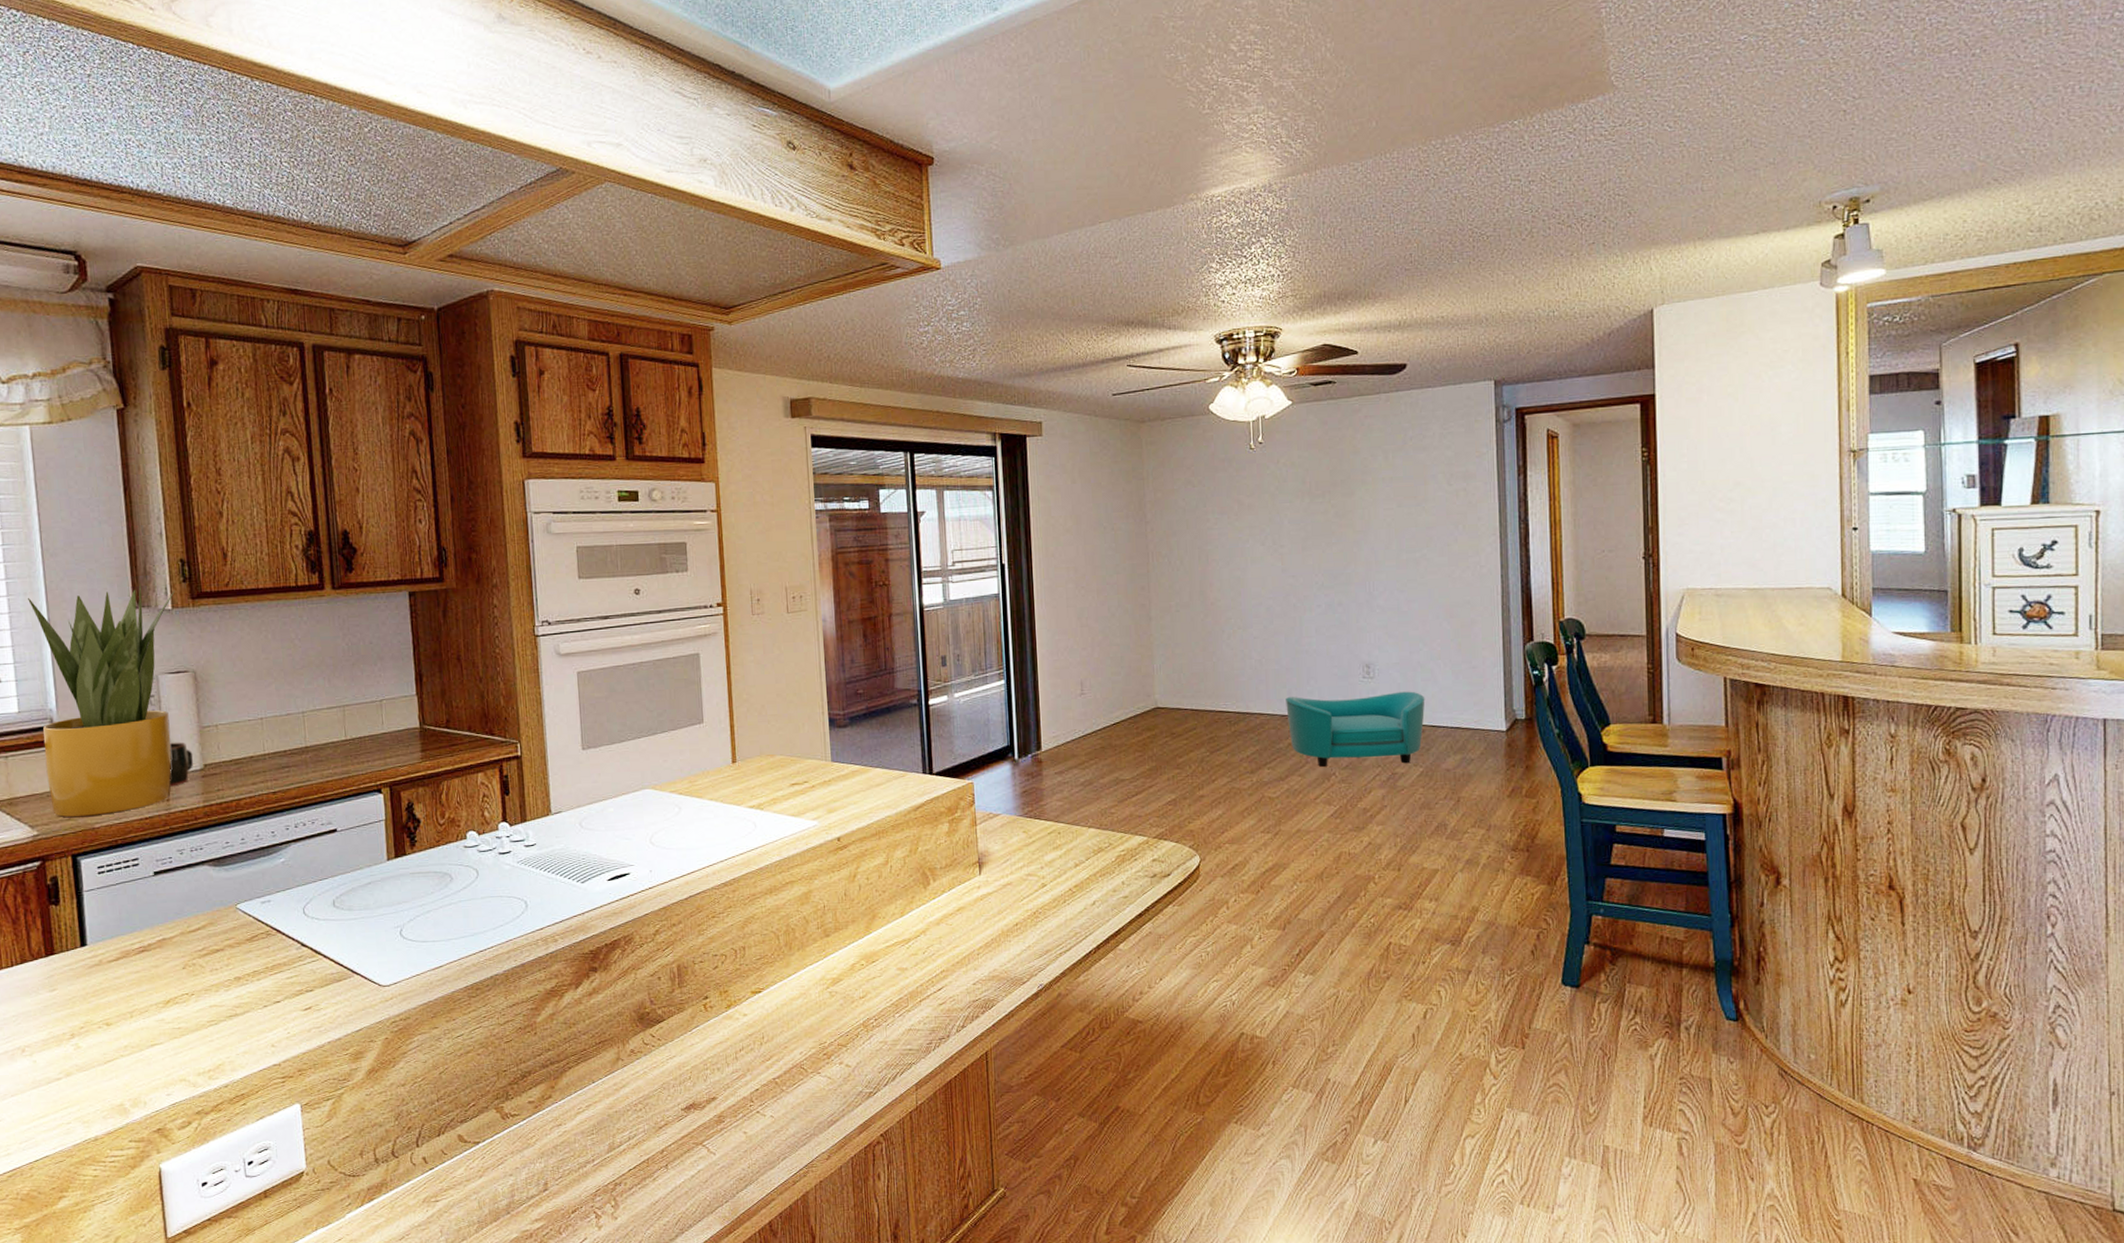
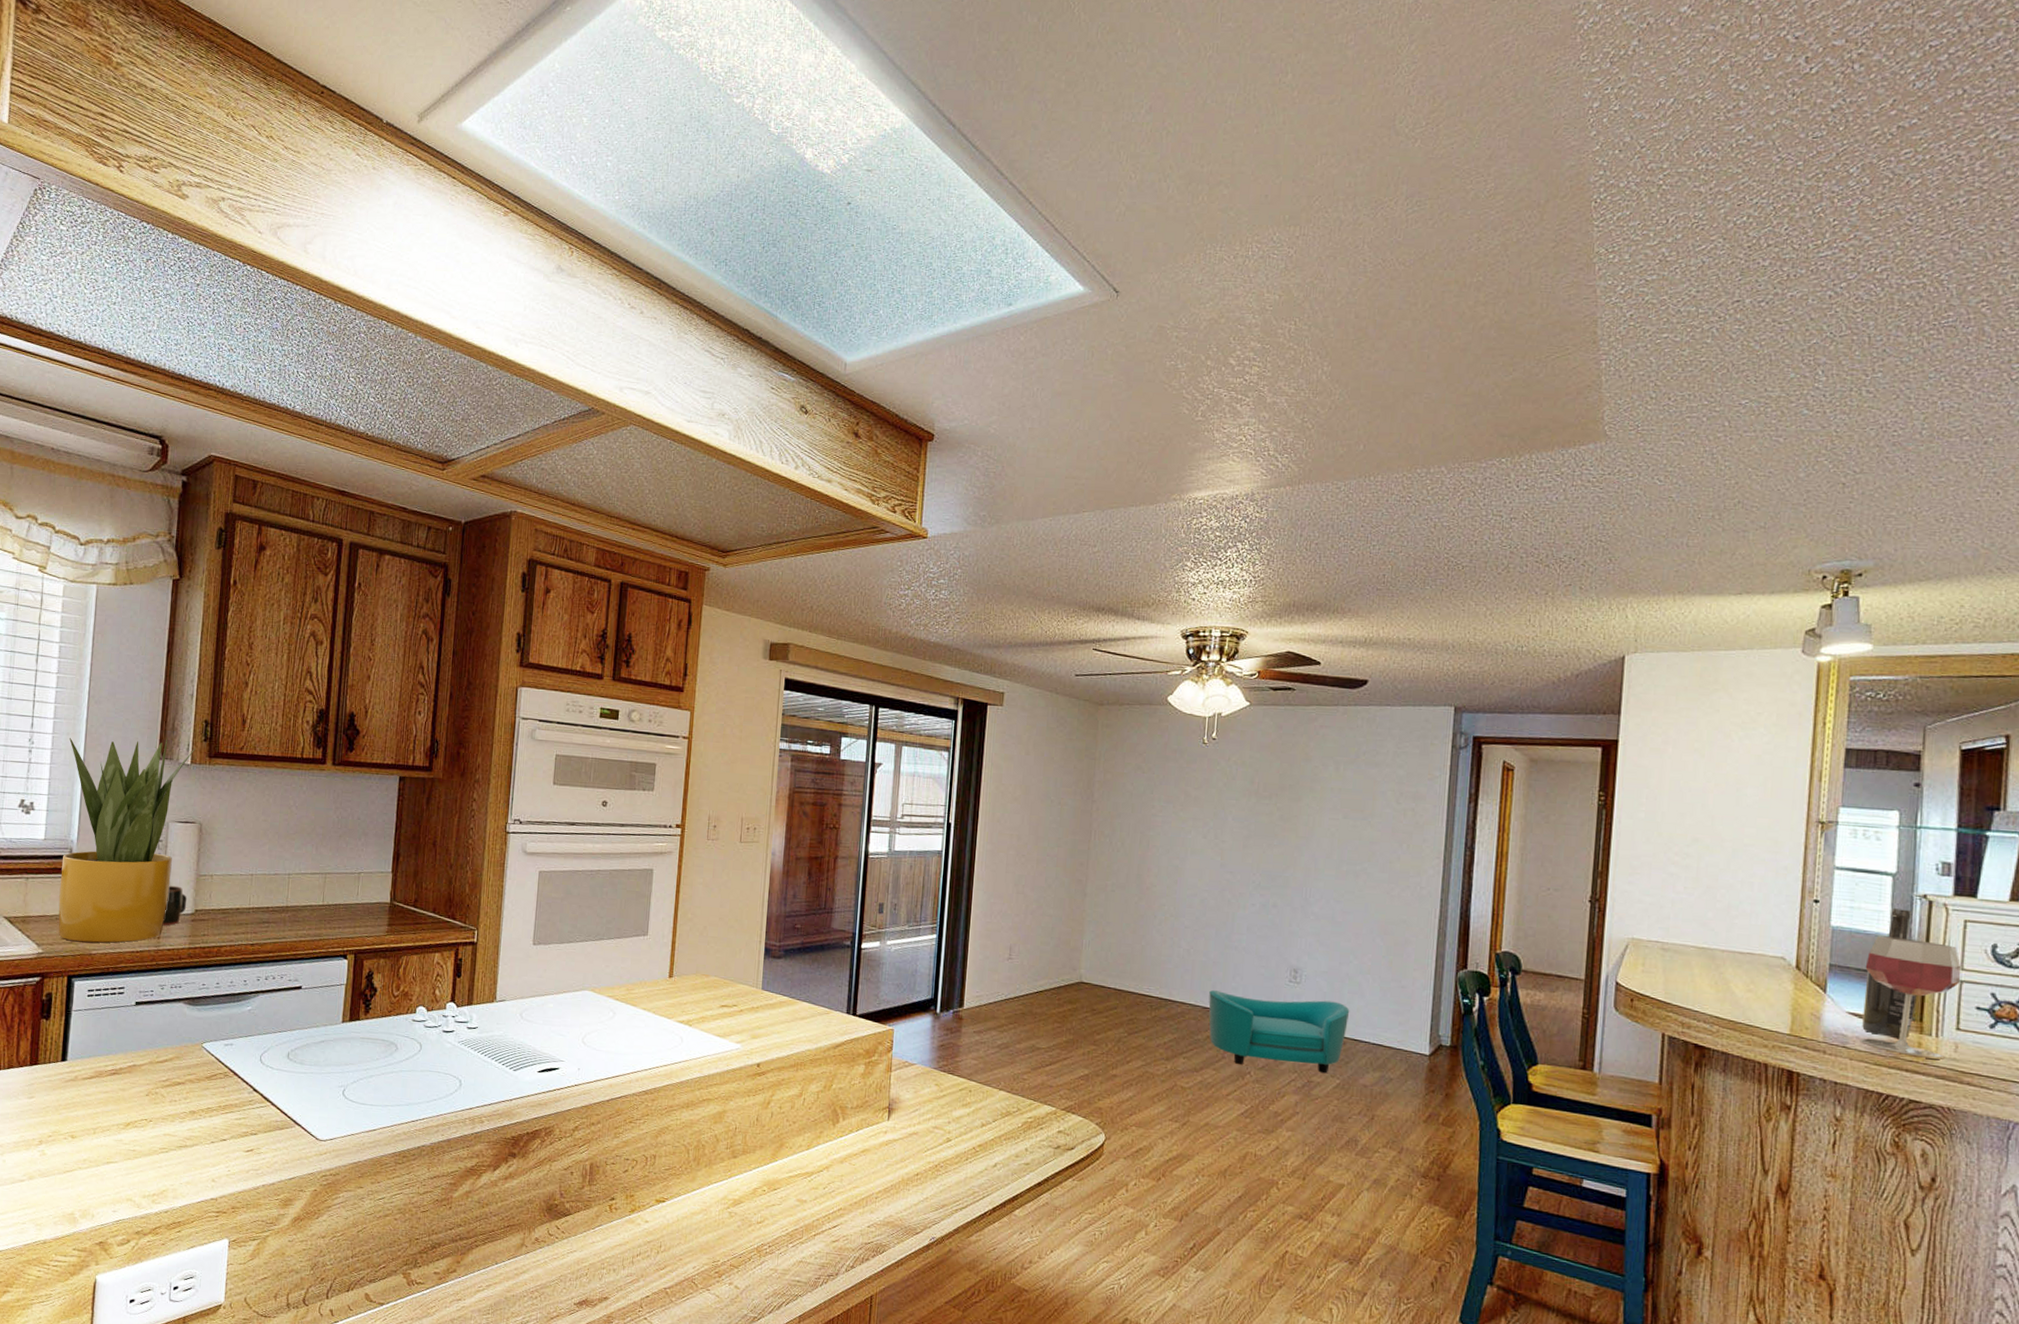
wineglass: none [1905,553,1993,667] -> present [1859,935,1961,1060]
wine bottle: none [1907,525,1955,651] -> present [1862,908,1917,1039]

